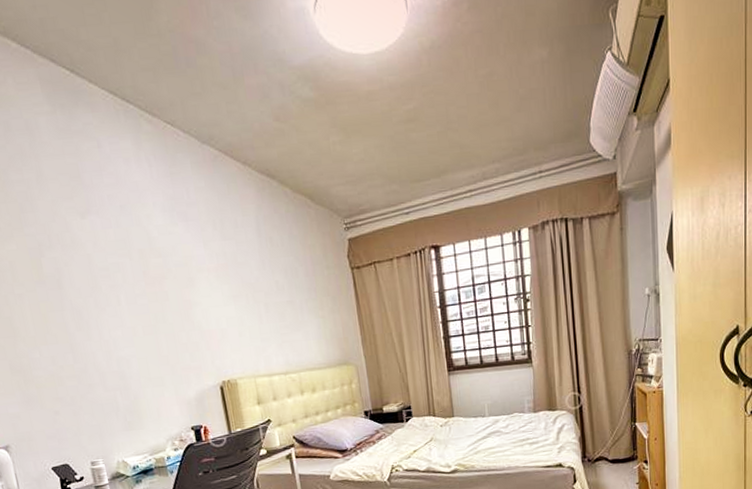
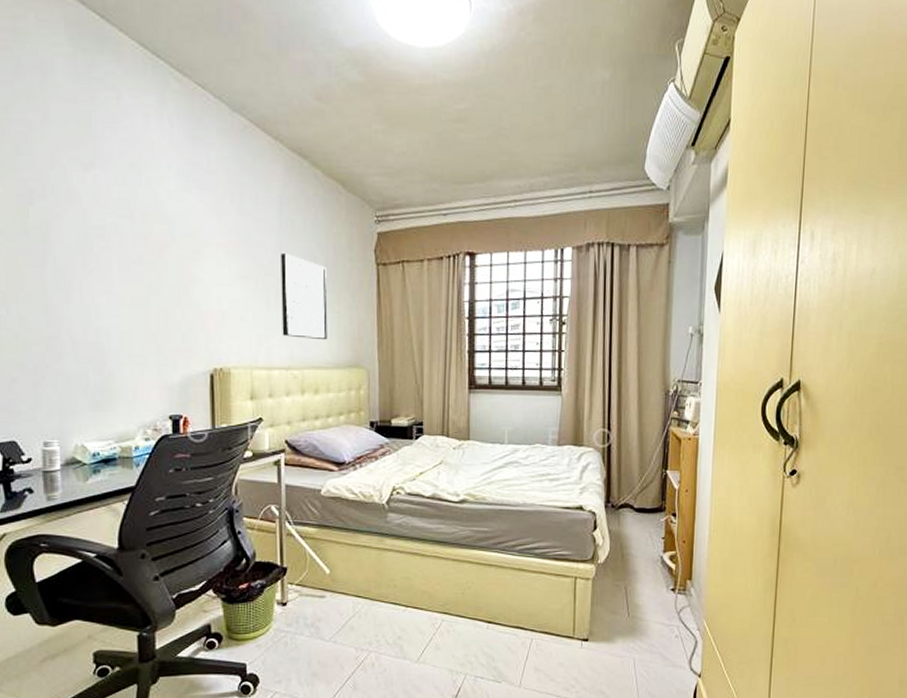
wall art: none [265,269,317,345] -> present [281,253,328,341]

